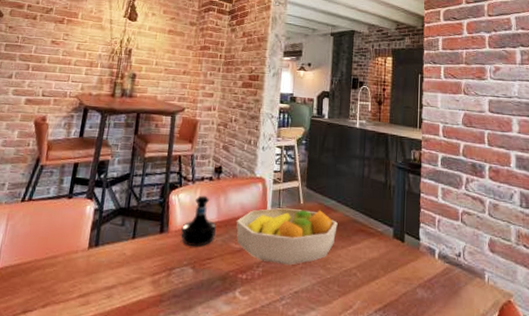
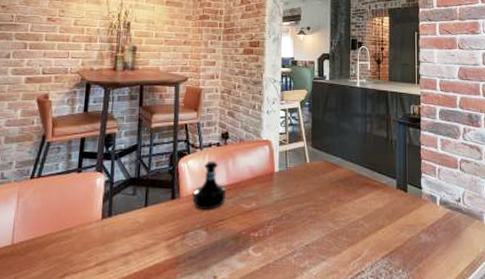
fruit bowl: present [236,207,338,266] -> none [245,167,343,221]

